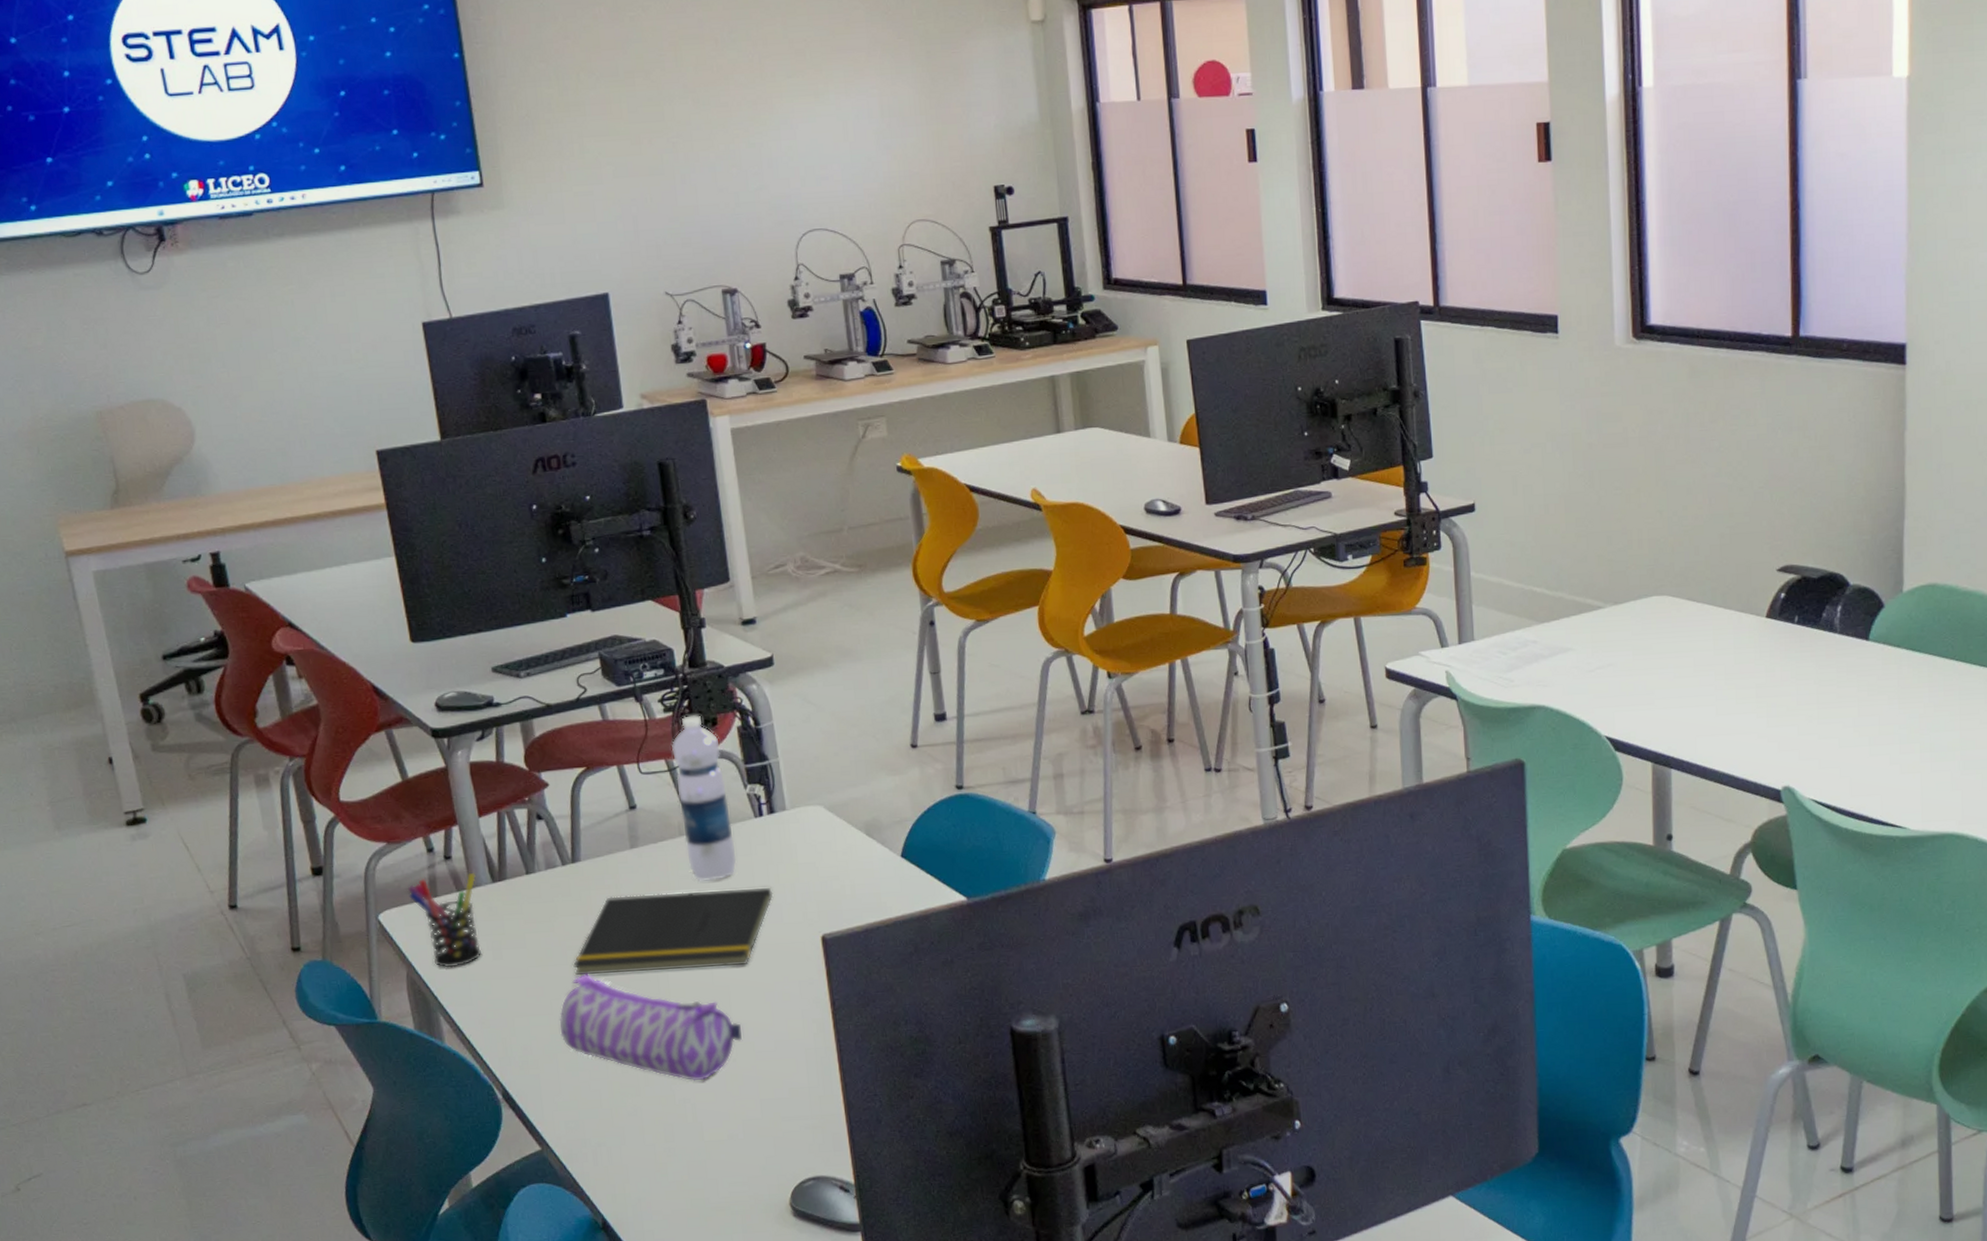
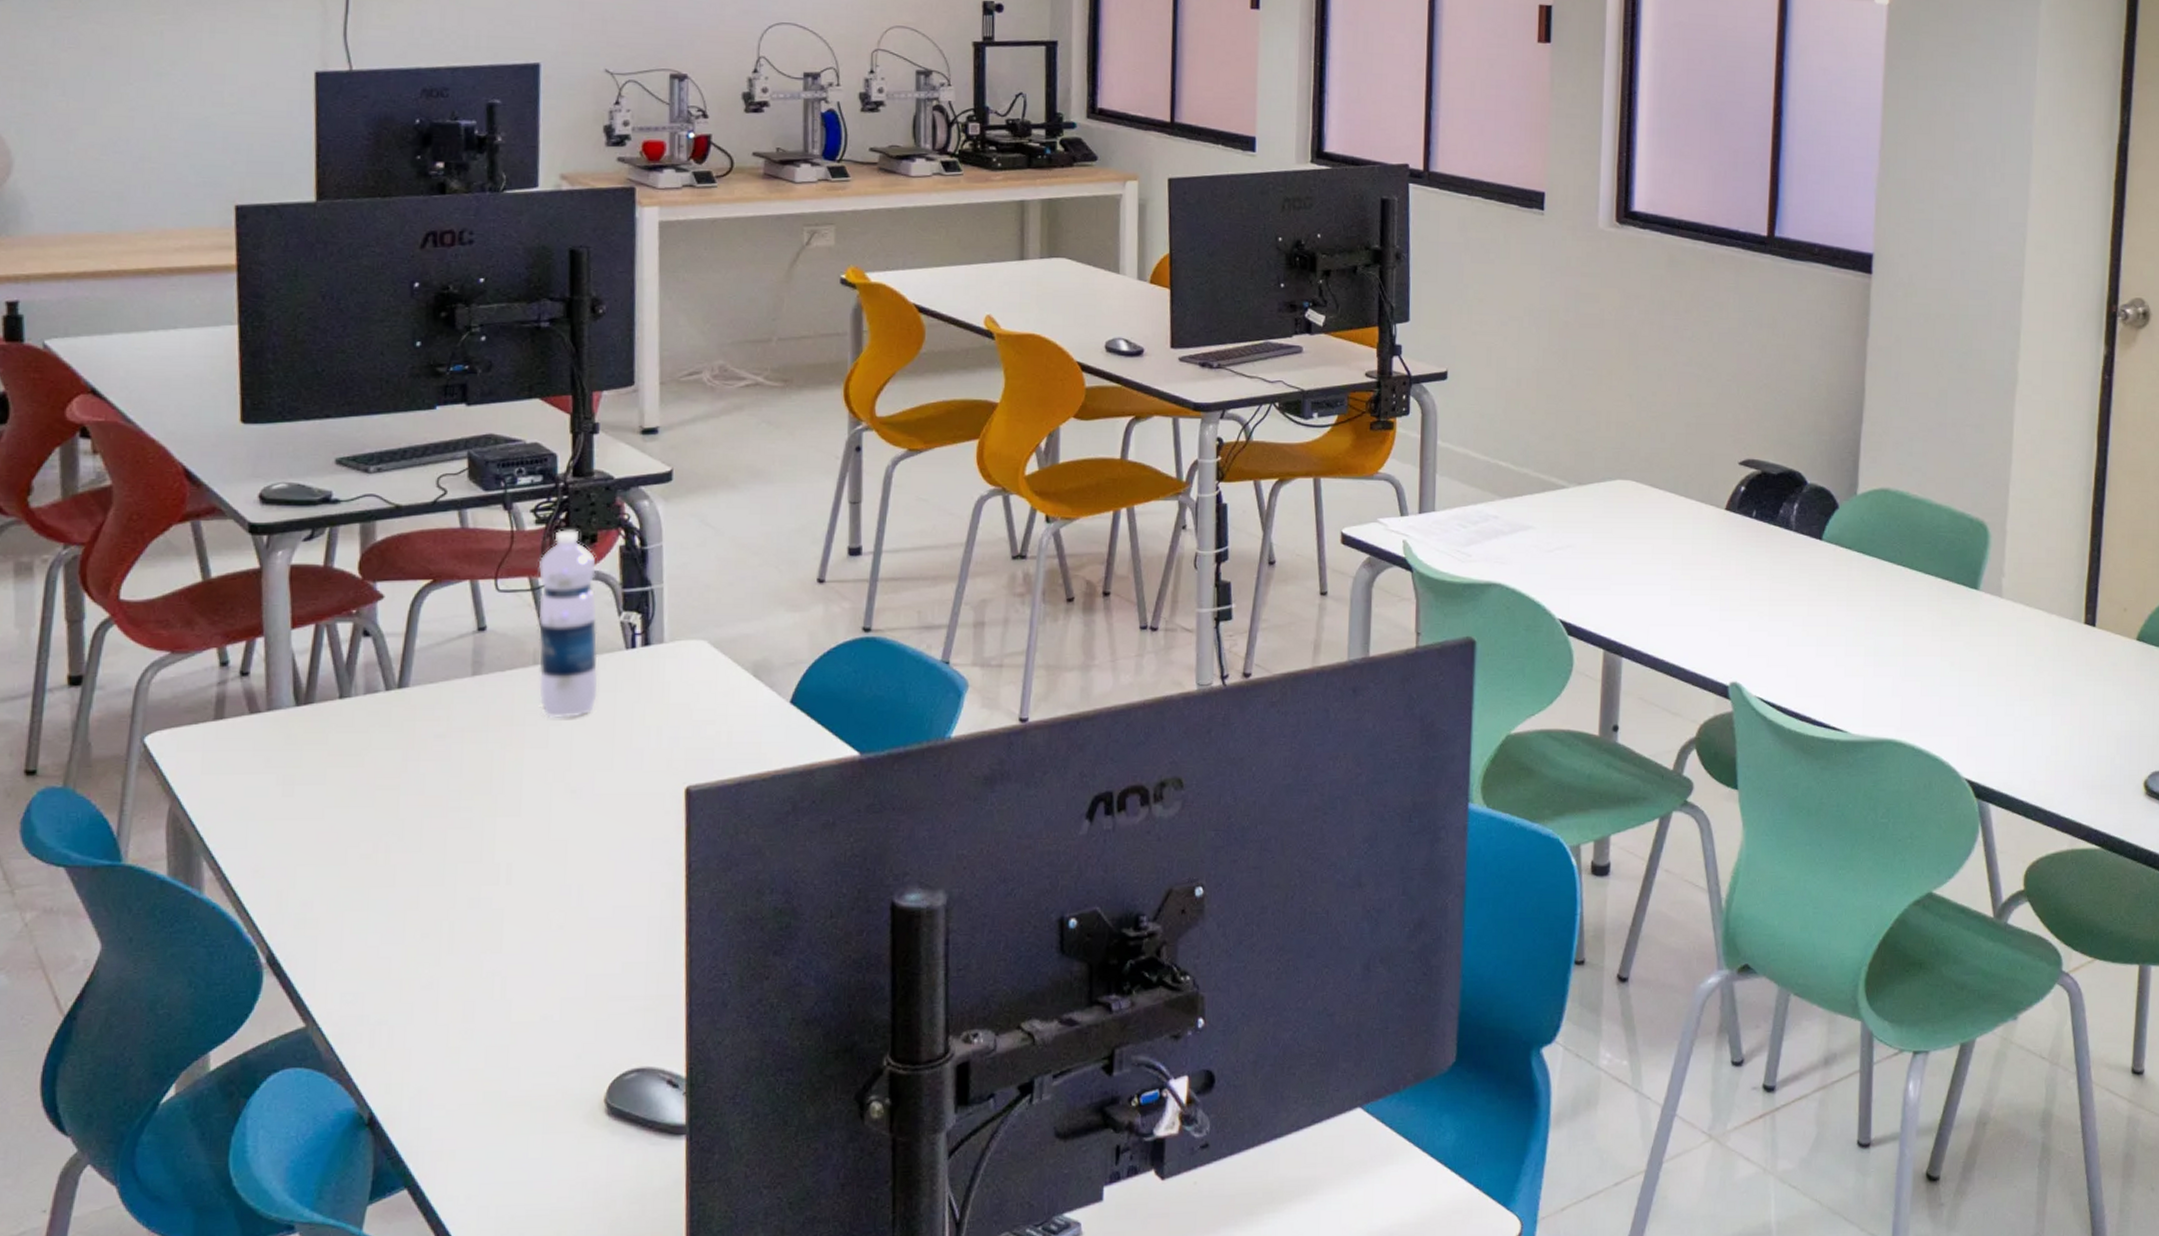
pen holder: present [407,872,481,968] -> none [186,692,276,804]
pencil case: present [559,974,742,1081] -> none [352,819,575,951]
notepad: present [573,888,774,975] -> none [380,729,636,819]

